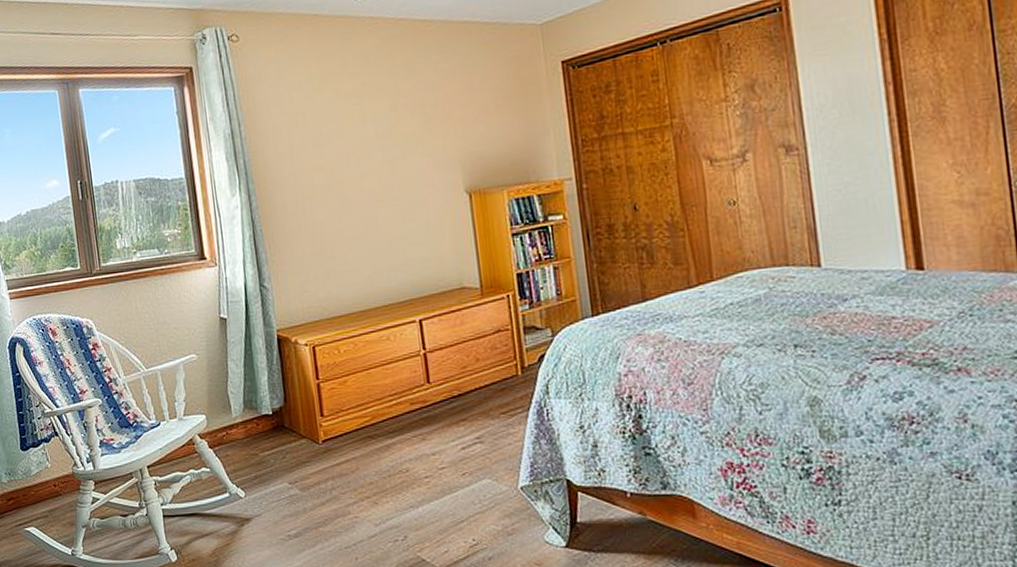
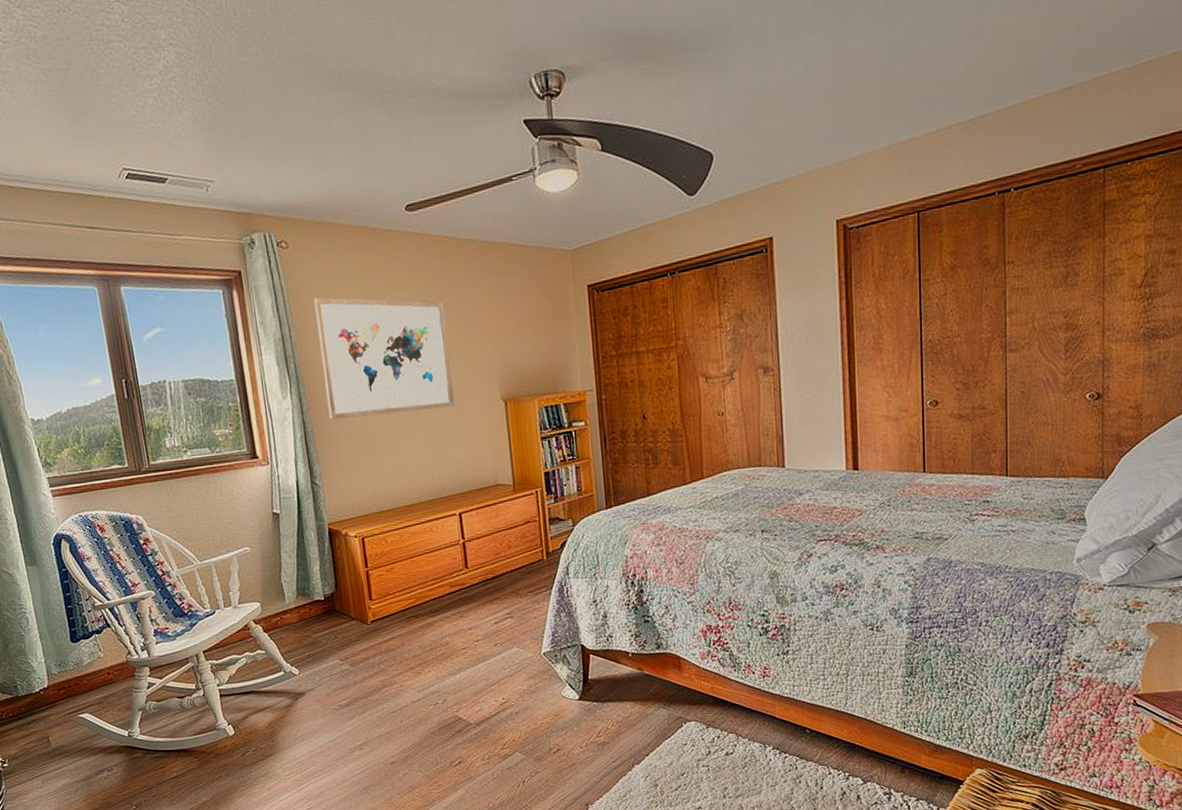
wall art: none [264,87,414,217] -> present [314,297,455,419]

